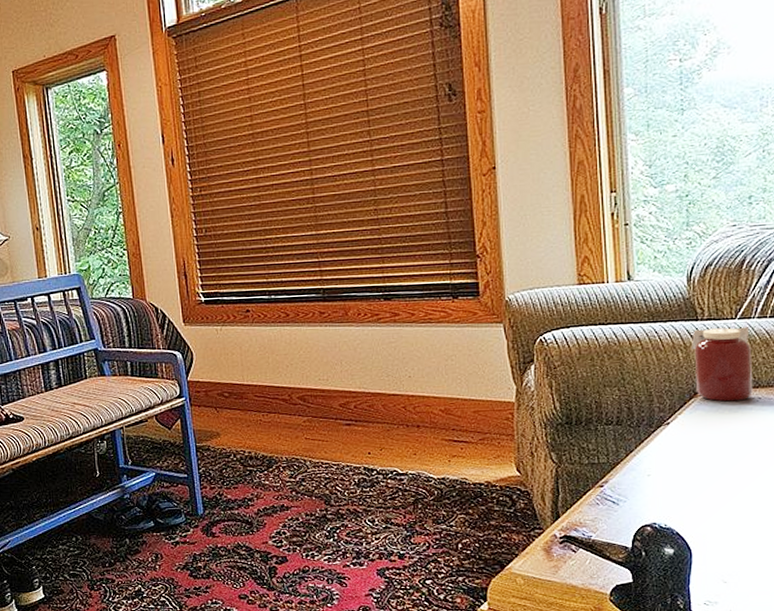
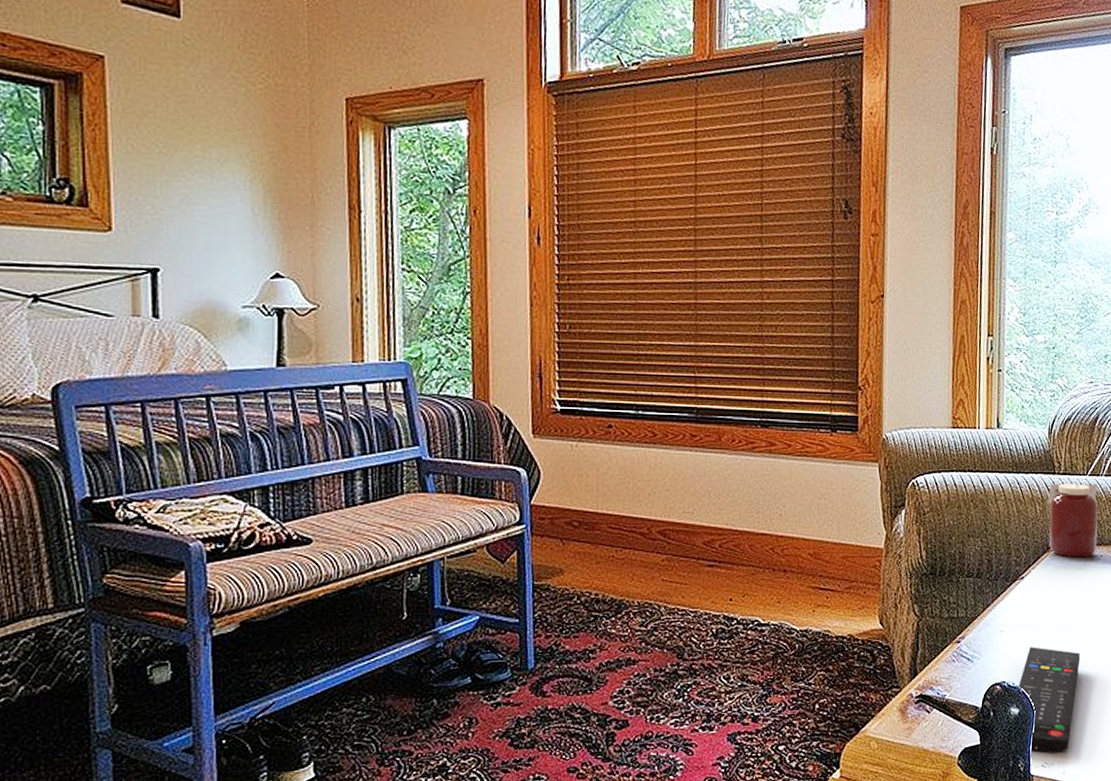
remote control: none [671,489,742,592] -> present [1018,647,1081,754]

